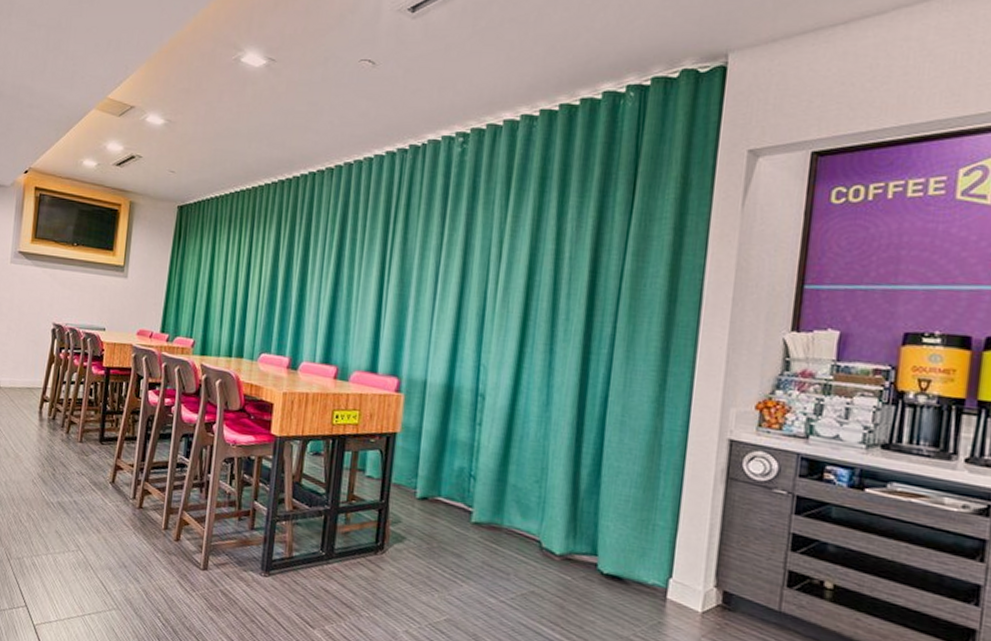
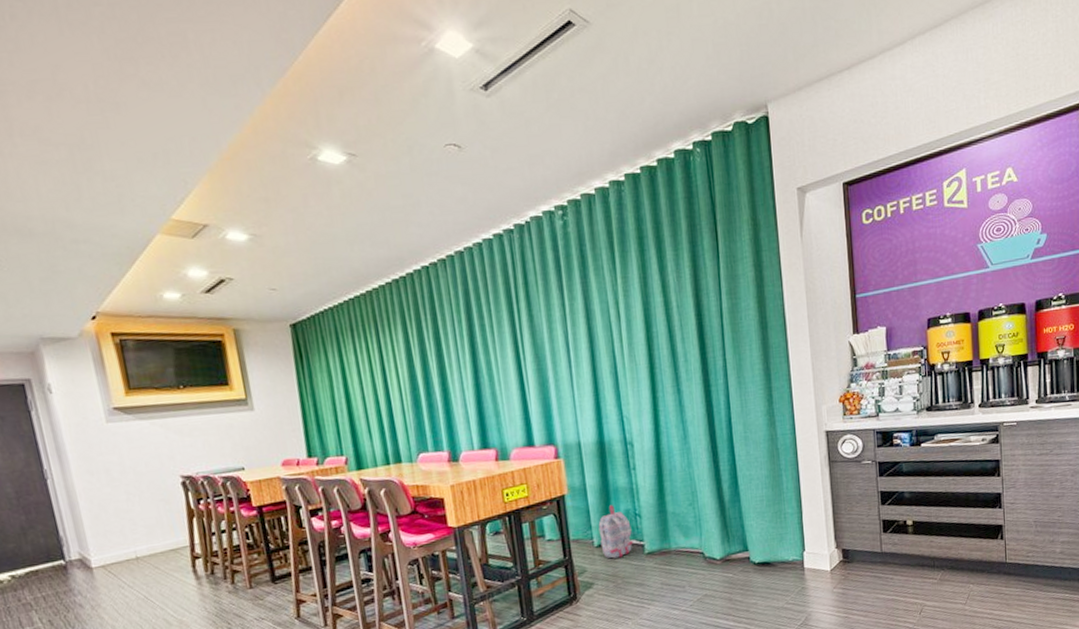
backpack: none [423,457,462,519] -> present [598,505,633,559]

